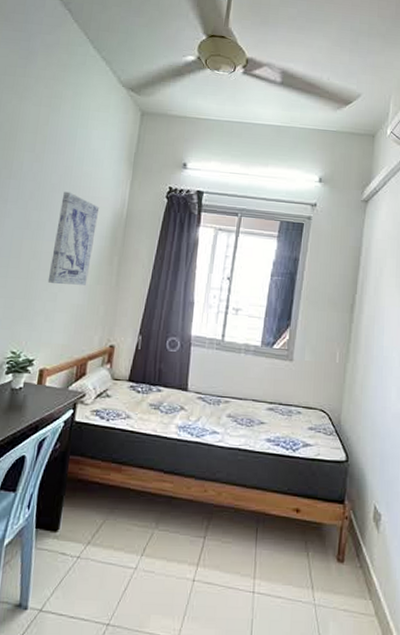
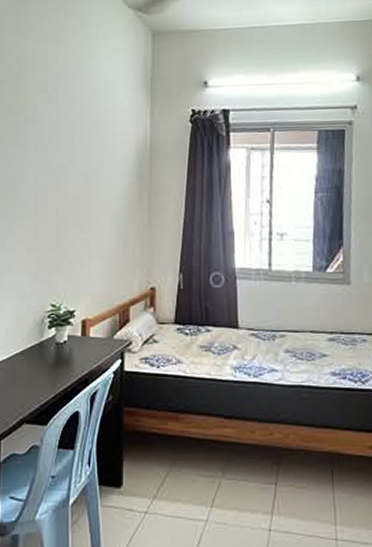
wall art: present [47,191,100,285] -> none [78,129,122,228]

